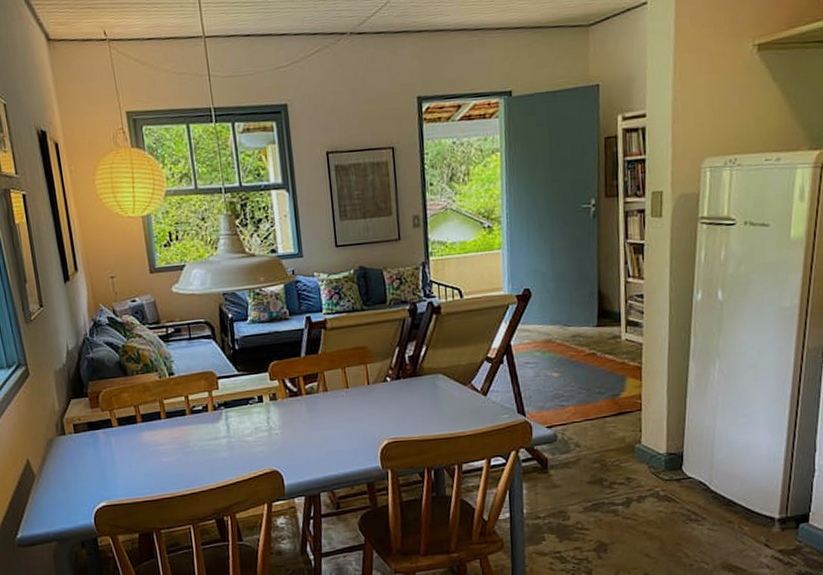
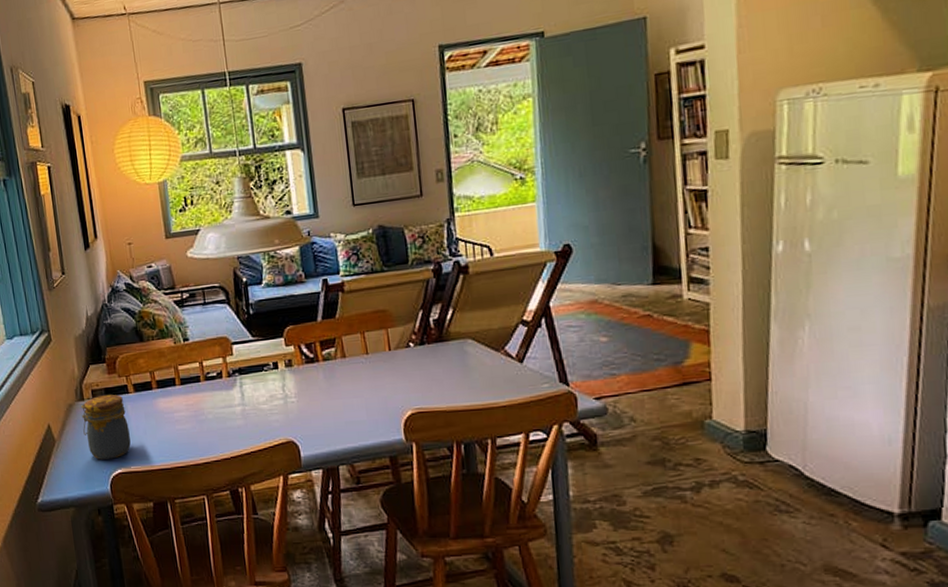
jar: none [62,429,115,494] -> present [81,394,131,460]

